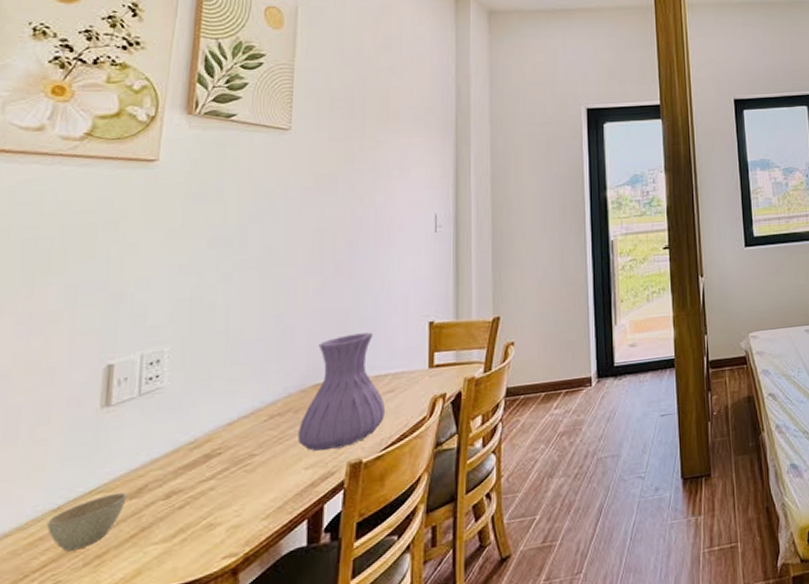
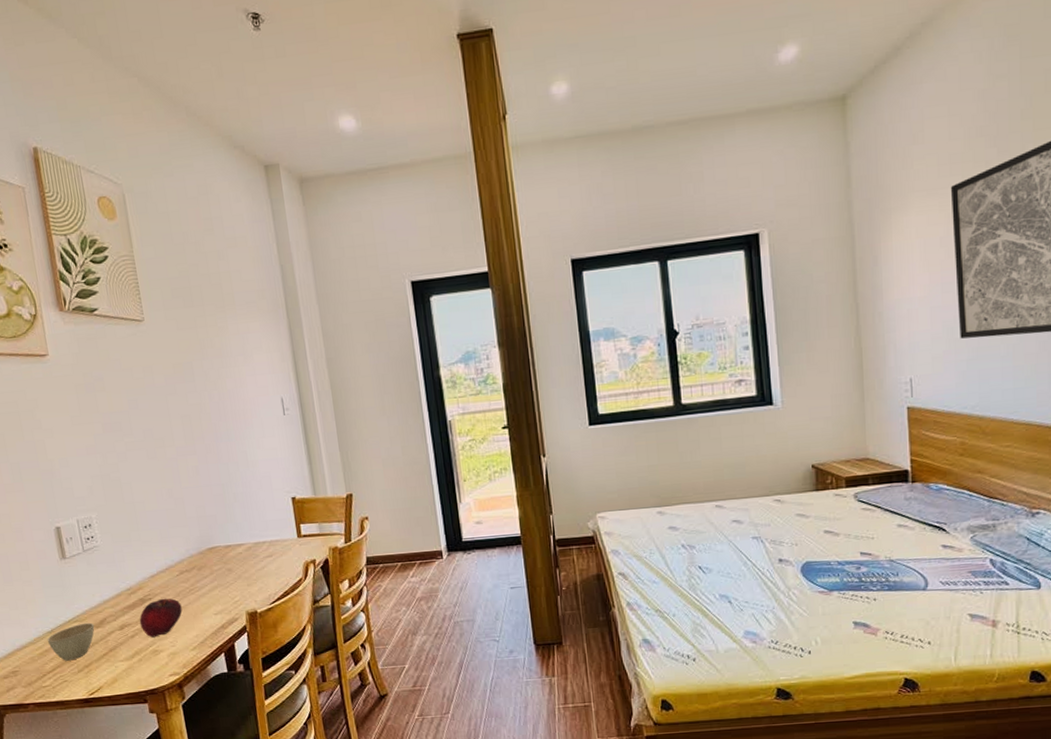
fruit: none [196,451,262,507] -> present [139,598,183,638]
vase: present [298,332,385,451] -> none [203,505,269,602]

